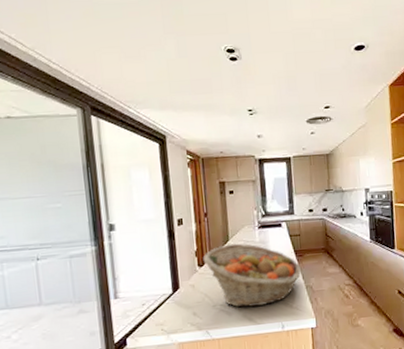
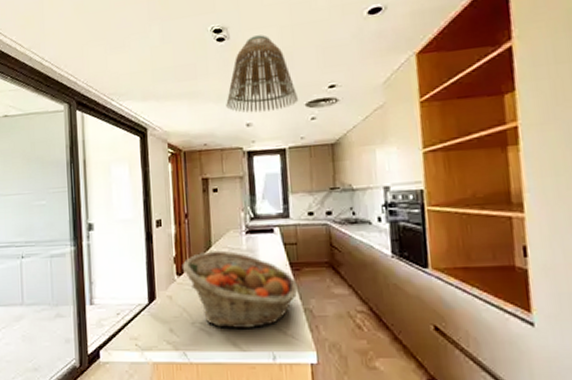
lamp shade: none [239,58,301,126] -> present [226,34,299,113]

